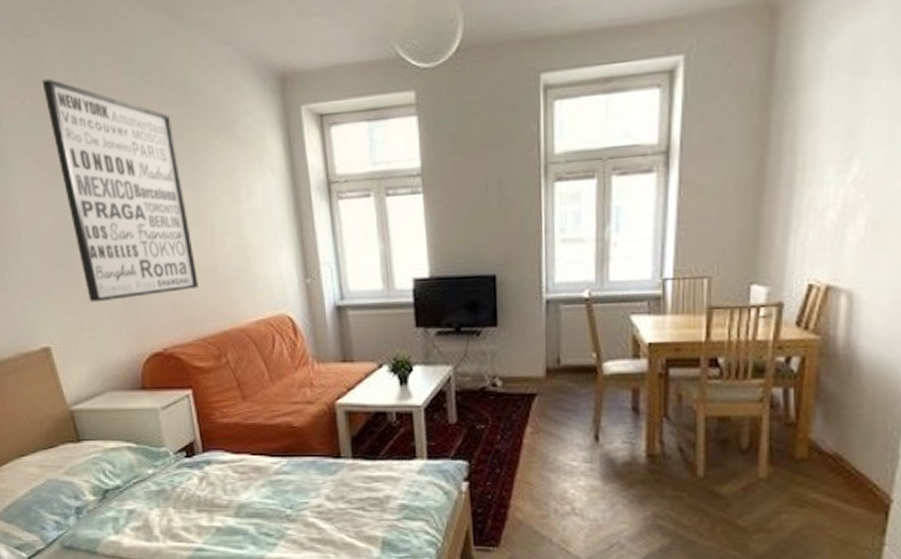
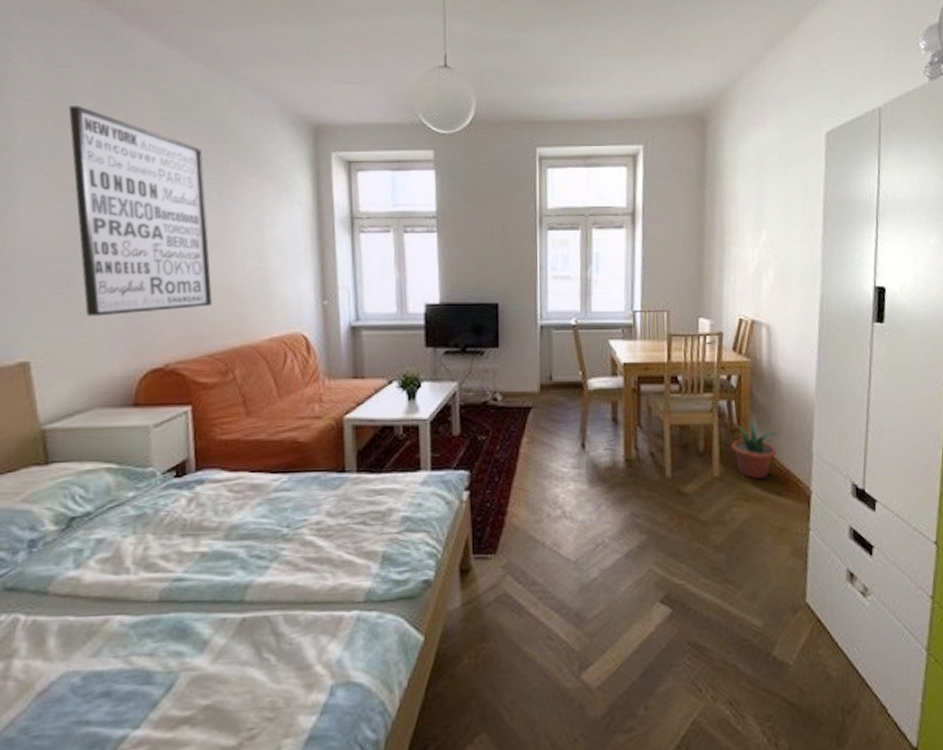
potted plant: none [785,412,855,483] -> present [731,420,781,479]

